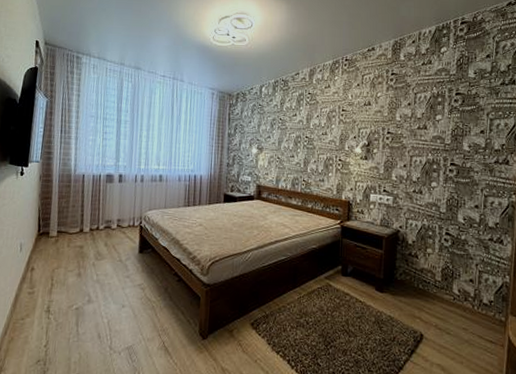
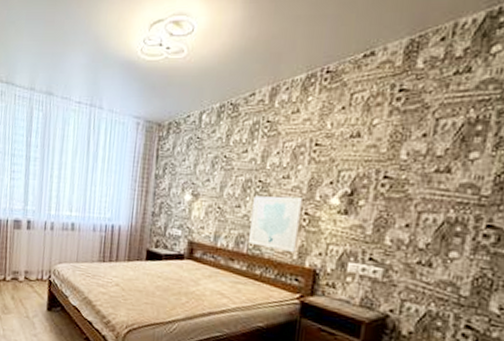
wall art: none [302,147,336,189] -> present [249,195,302,252]

